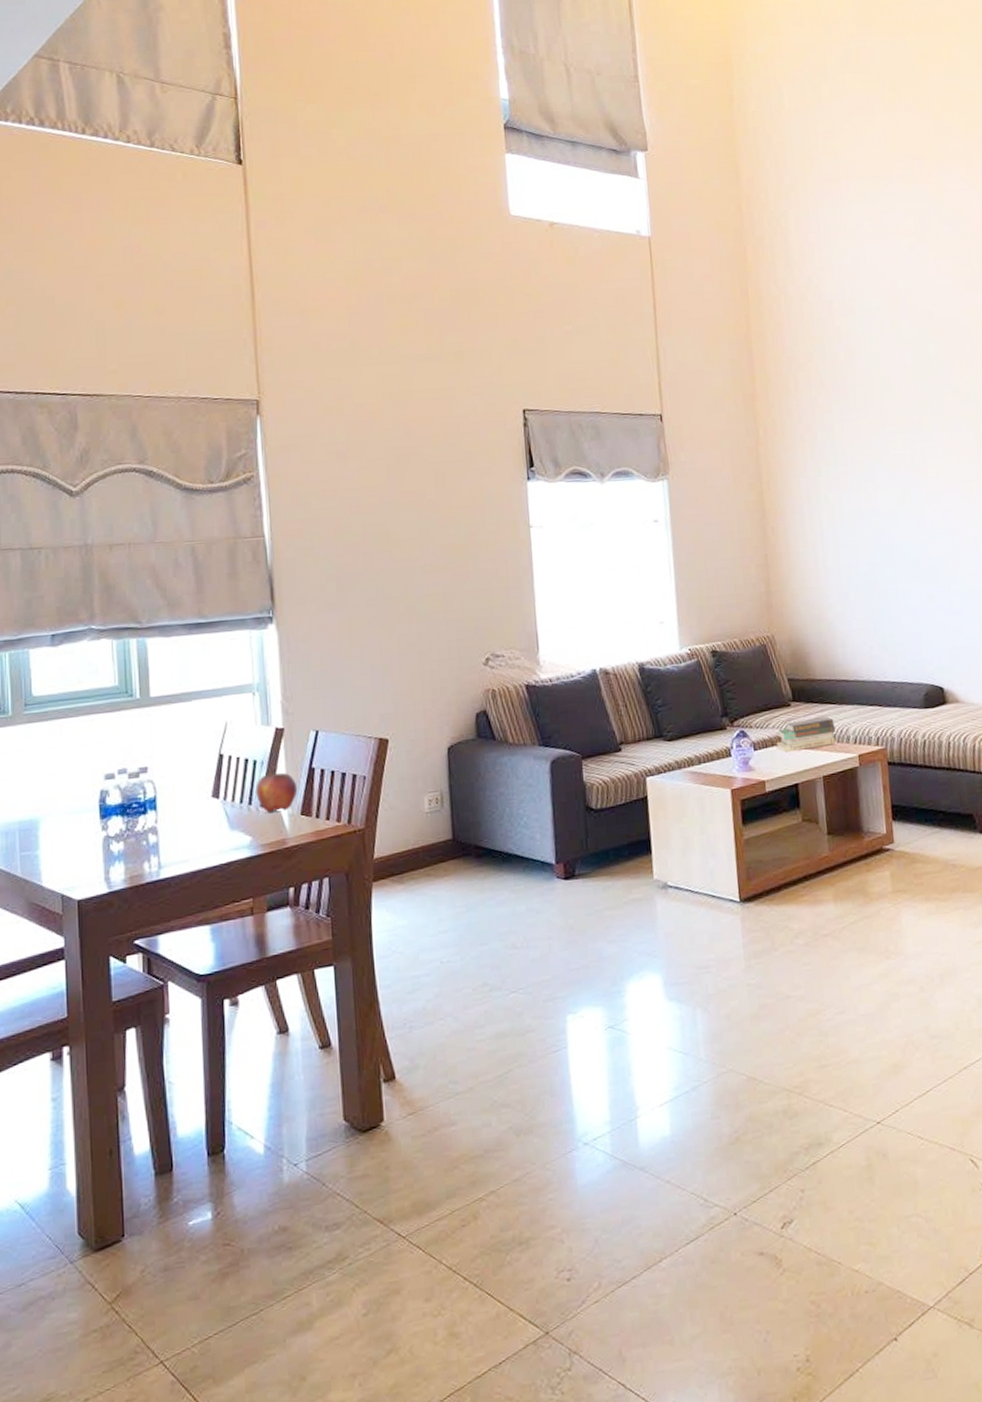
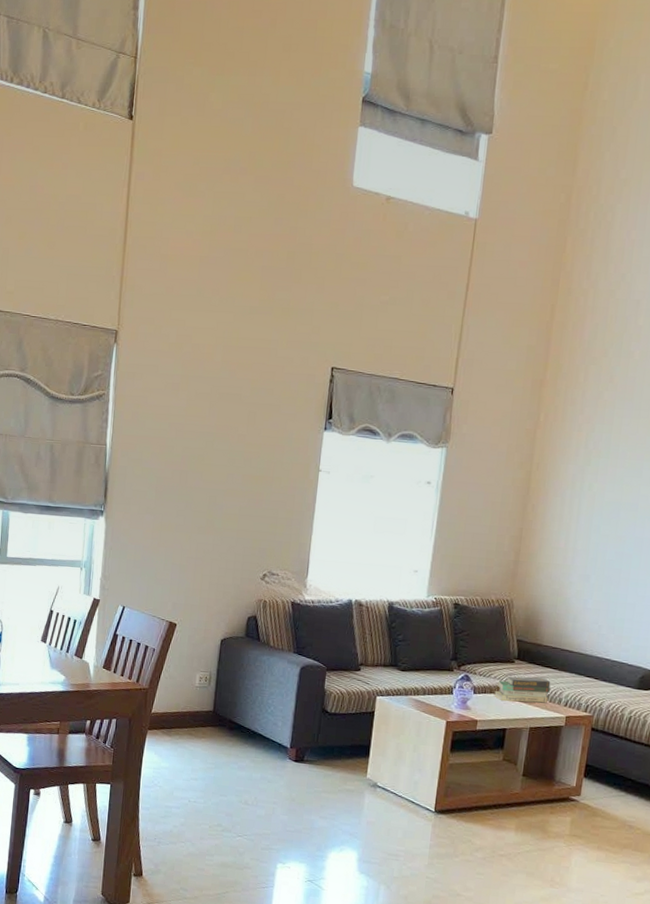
fruit: present [256,772,298,813] -> none [72,631,104,662]

